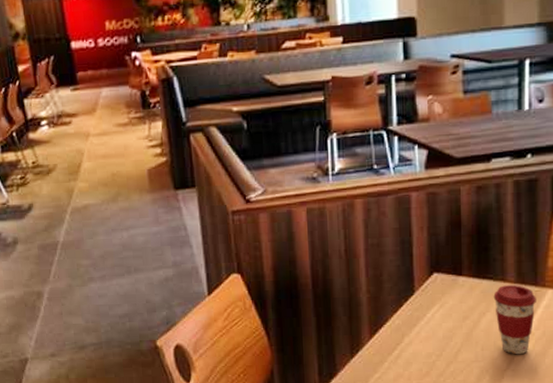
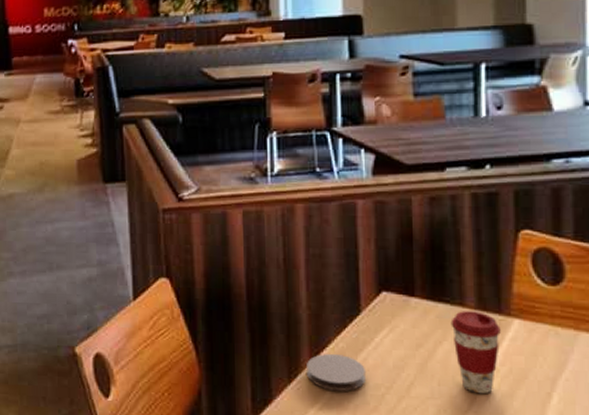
coaster: none [367,329,420,361] -> present [307,353,367,391]

